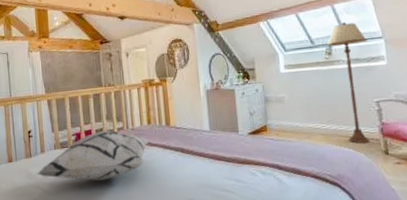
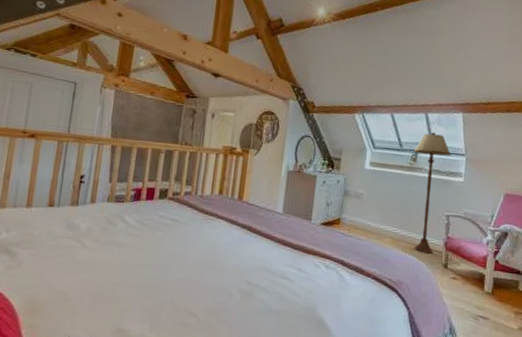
decorative pillow: present [36,130,149,181] -> none [79,191,216,246]

